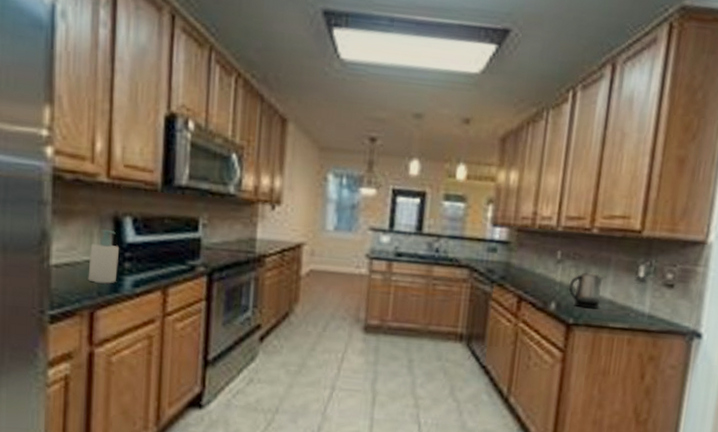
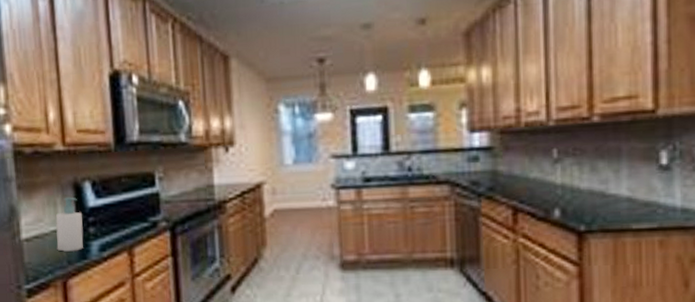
kettle: present [568,272,603,309] -> none [573,167,616,211]

